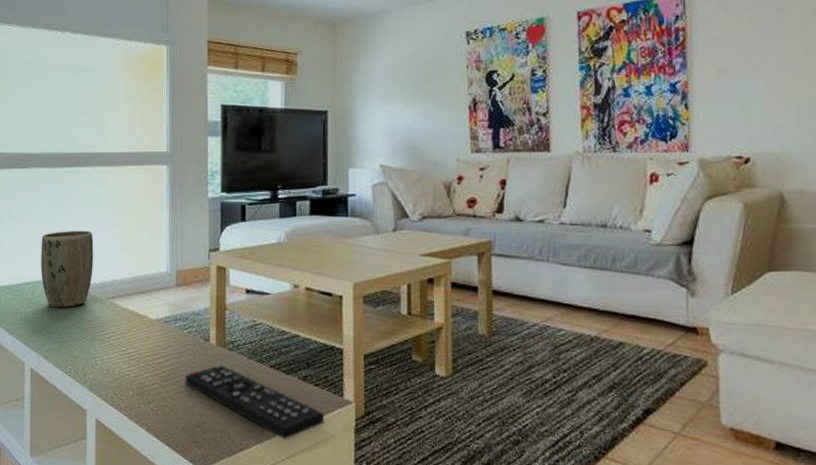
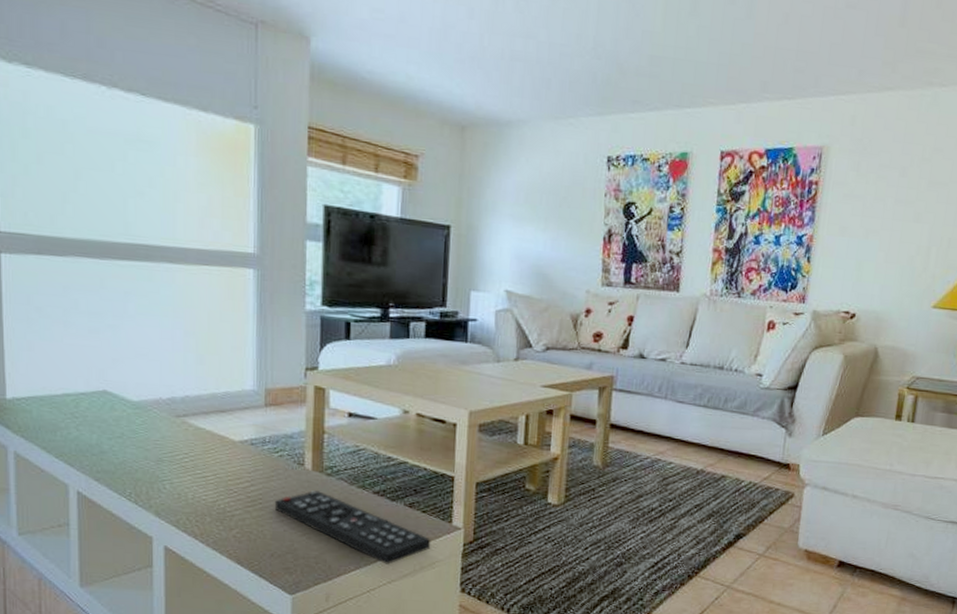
plant pot: present [40,230,94,308] -> none [86,336,158,425]

